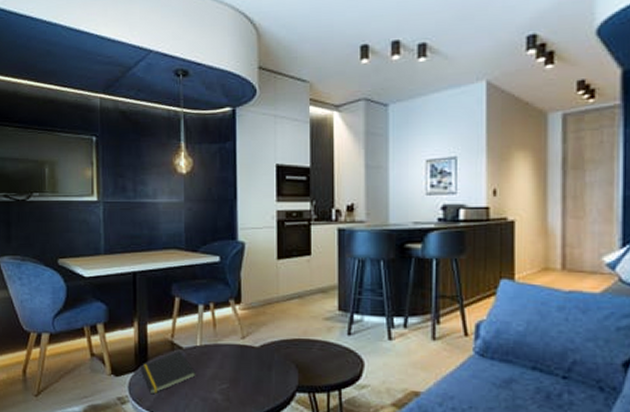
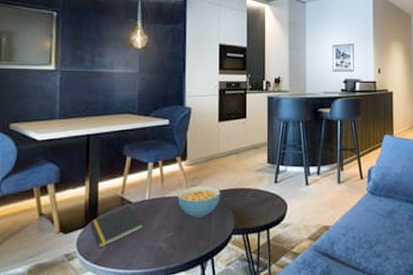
cereal bowl: none [232,334,282,370] -> present [177,186,221,218]

